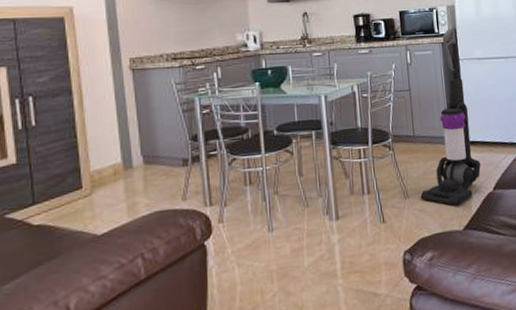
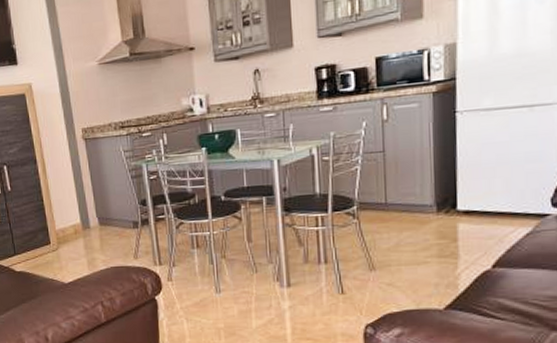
vacuum cleaner: present [420,28,481,206] -> none [390,72,477,283]

